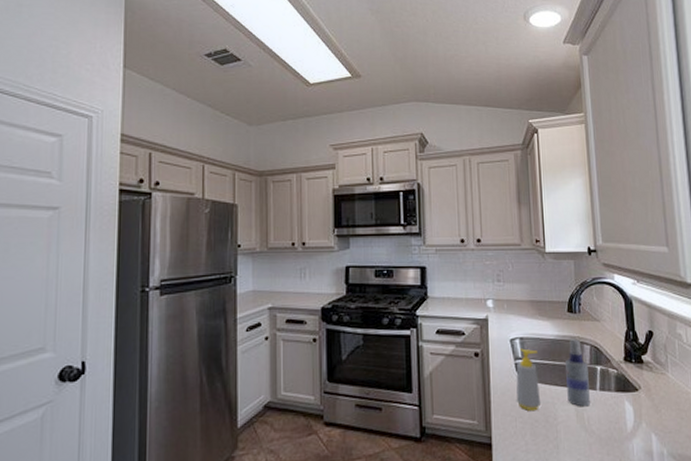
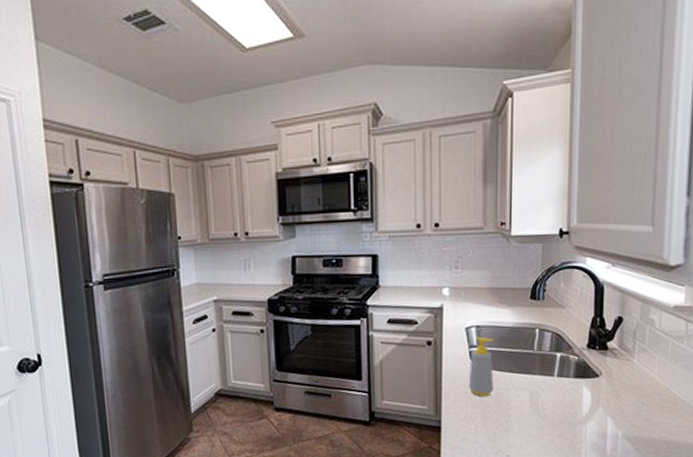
spray bottle: present [565,339,590,407] -> none [522,326,547,393]

